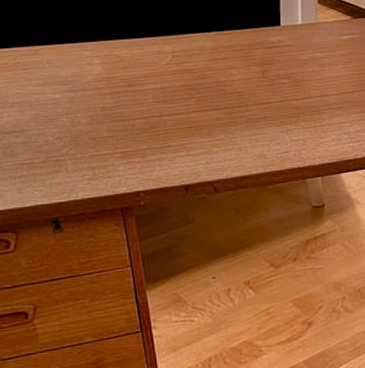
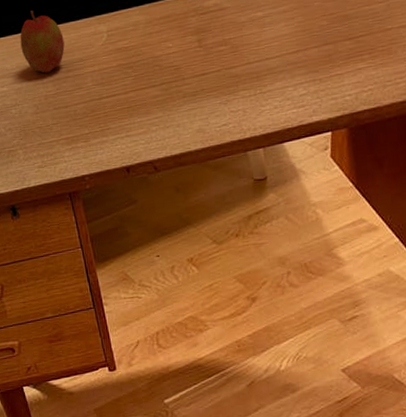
apple: none [78,22,126,85] -> present [20,10,65,73]

